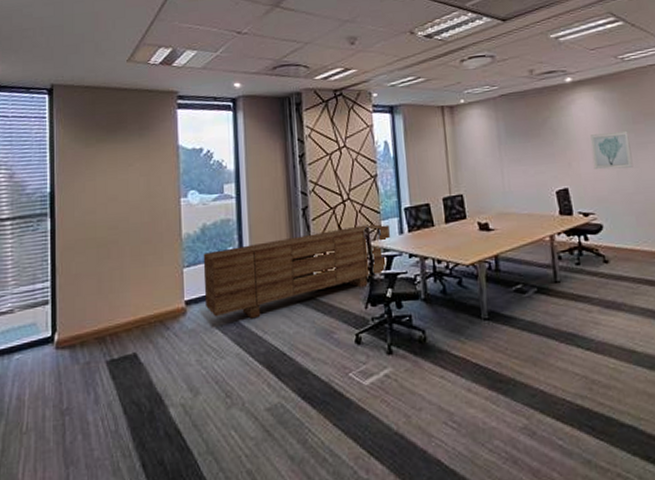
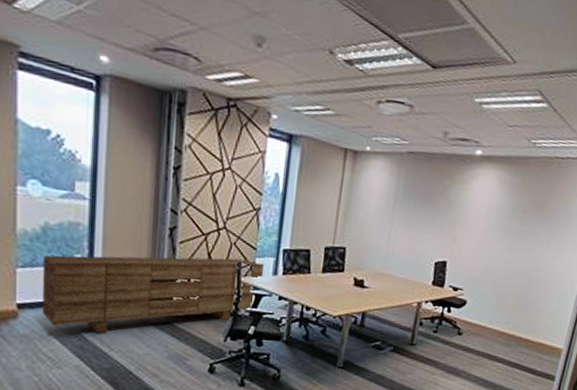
wall art: present [590,131,633,170] -> none [475,214,516,254]

